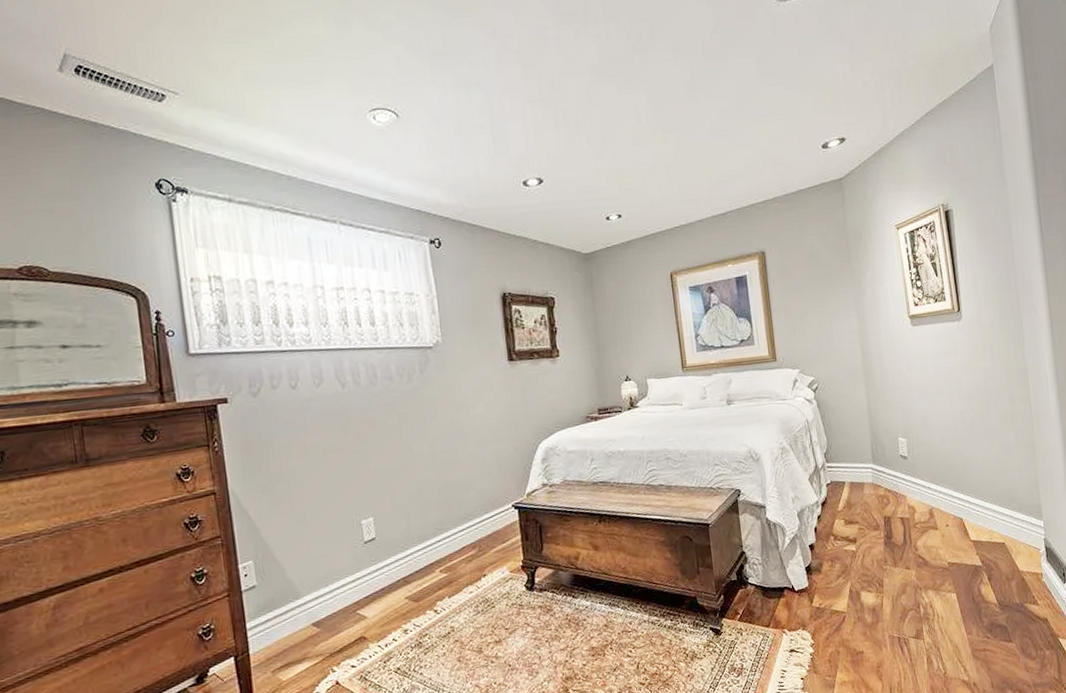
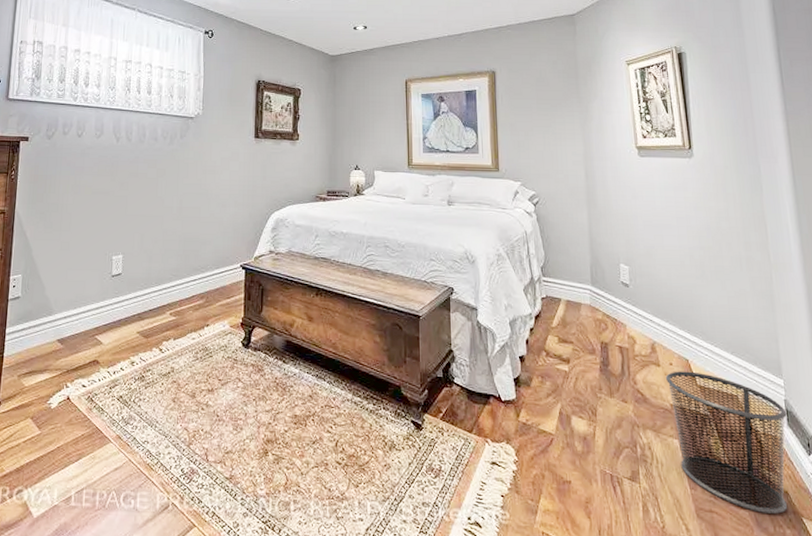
waste bin: none [942,528,1047,642] -> present [665,371,788,514]

